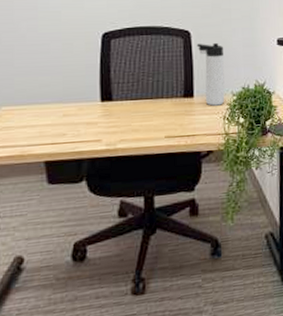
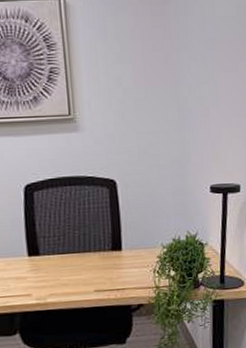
thermos bottle: present [196,43,225,106] -> none [123,192,155,259]

